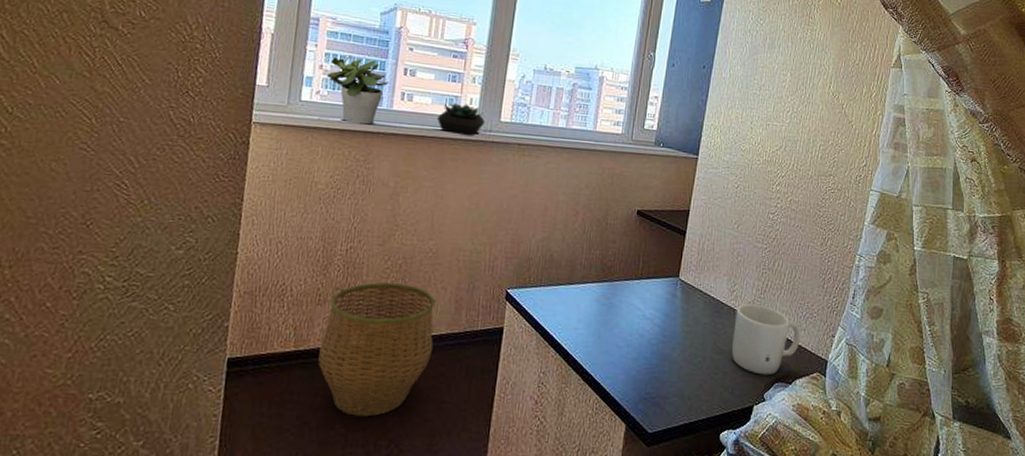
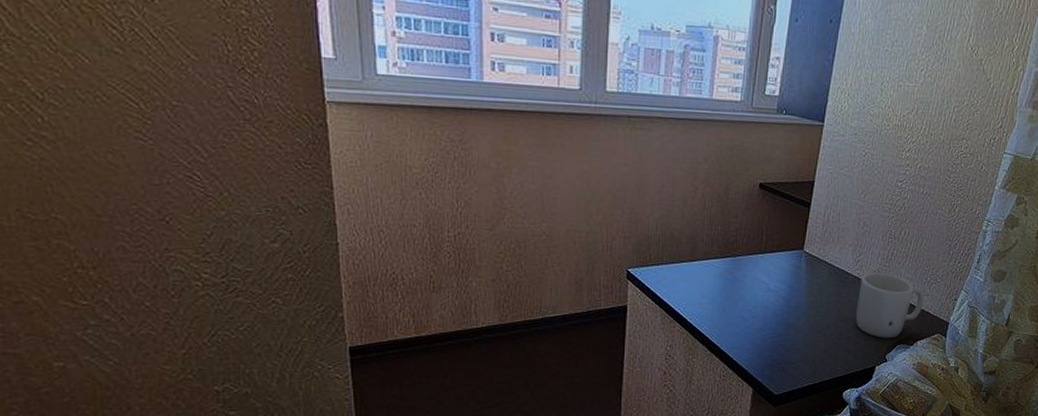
basket: present [318,282,436,417] -> none [442,267,558,394]
potted plant: present [327,55,390,125] -> none [402,18,476,100]
succulent plant: present [436,102,486,137] -> none [534,71,590,110]

